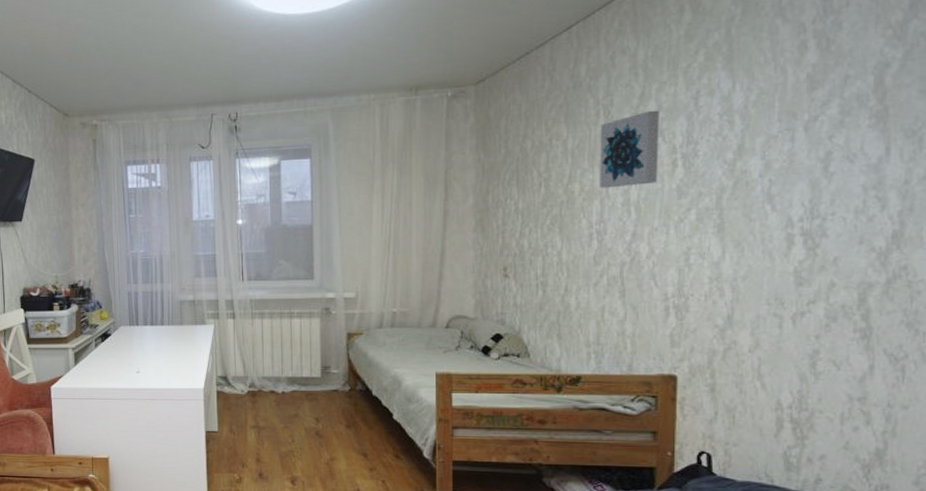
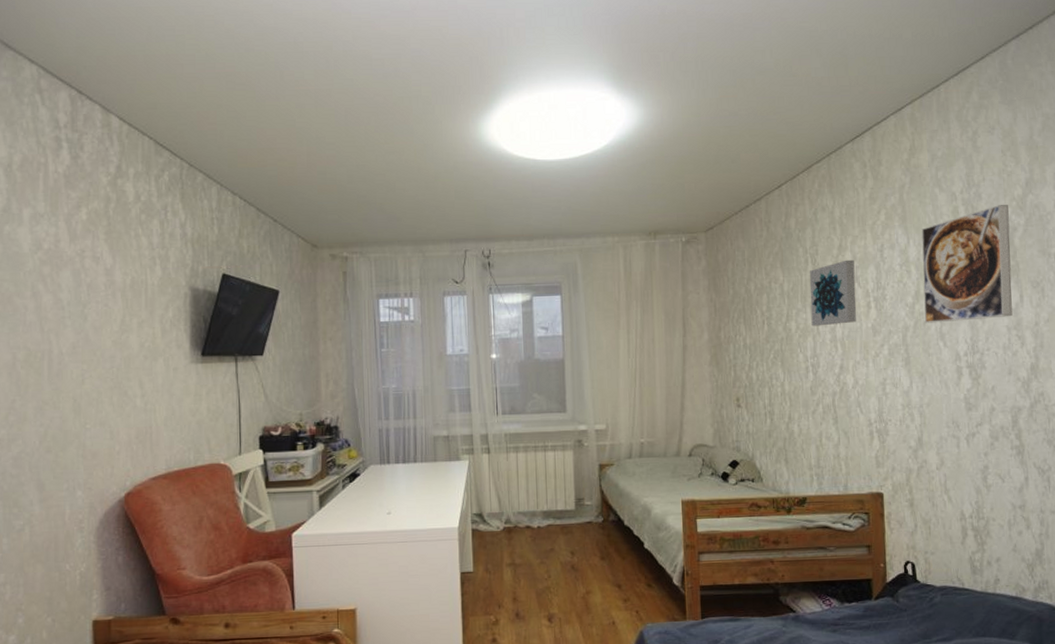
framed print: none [747,34,880,183] -> present [921,205,1013,323]

